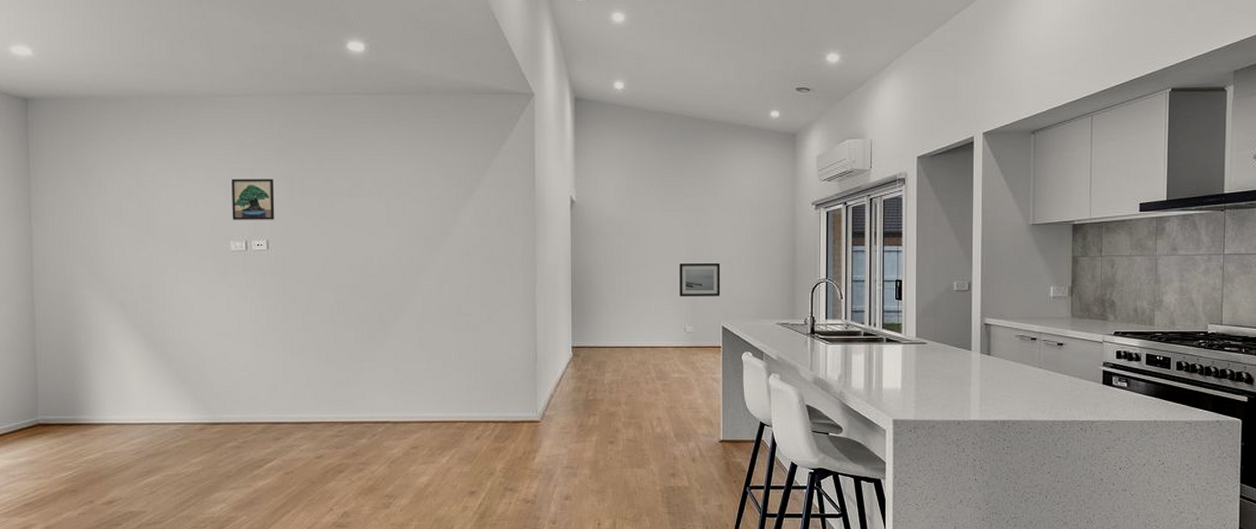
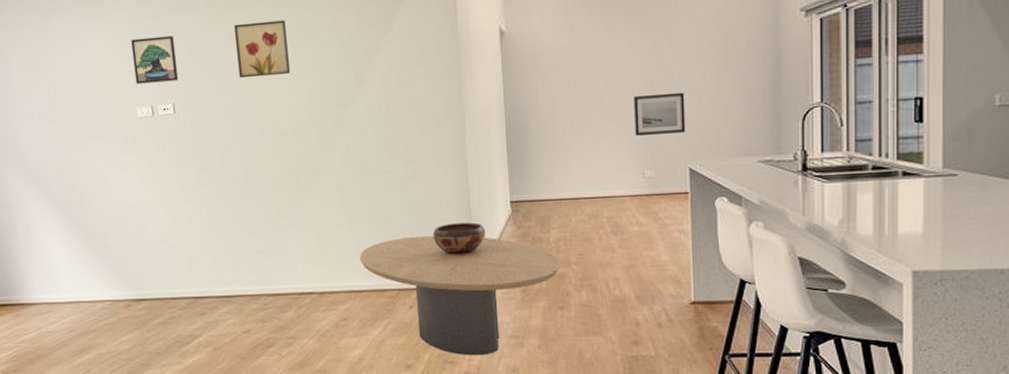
wall art: none [332,174,383,223] -> present [233,20,291,79]
coffee table: none [433,373,612,484] -> present [359,235,561,356]
decorative bowl: none [501,364,548,391] -> present [432,222,485,254]

